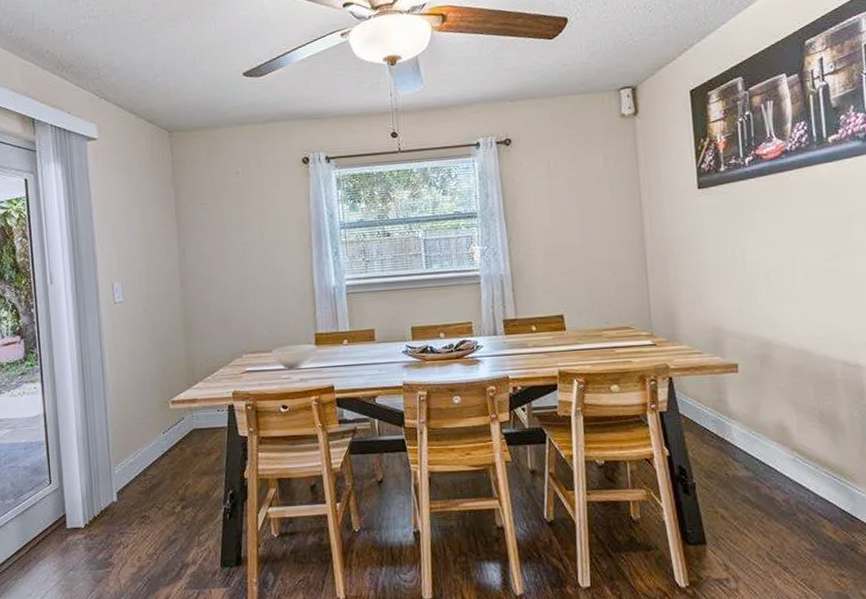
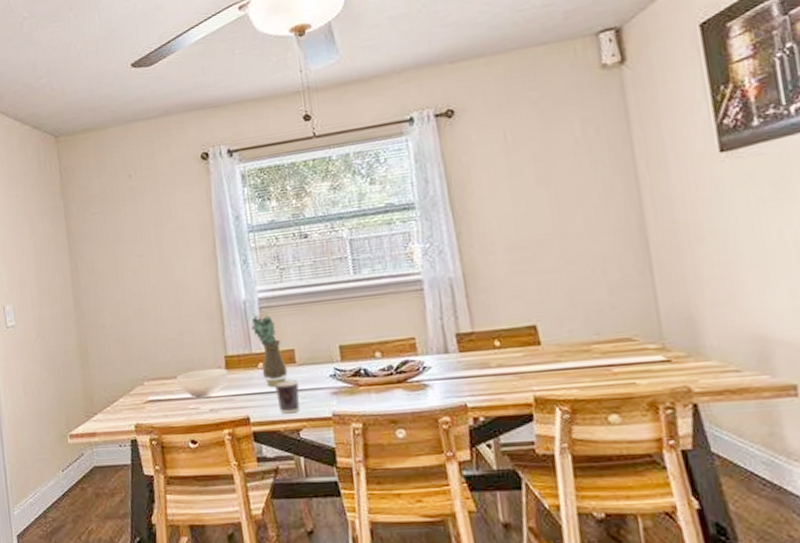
vase: none [338,298,368,361] -> present [251,314,288,387]
mug: none [357,356,377,383] -> present [275,381,300,414]

